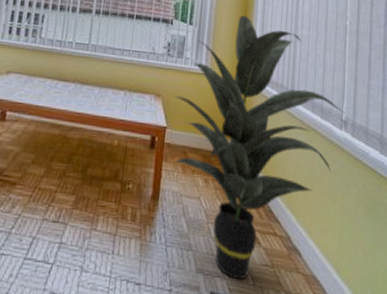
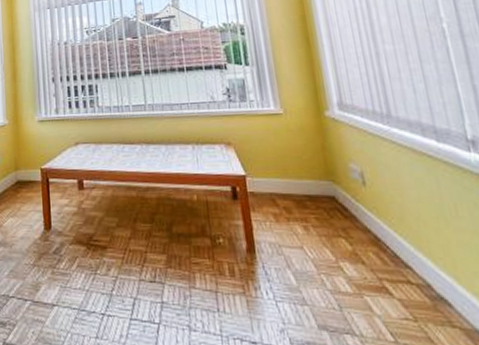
indoor plant: present [174,15,345,280] -> none [247,44,470,337]

